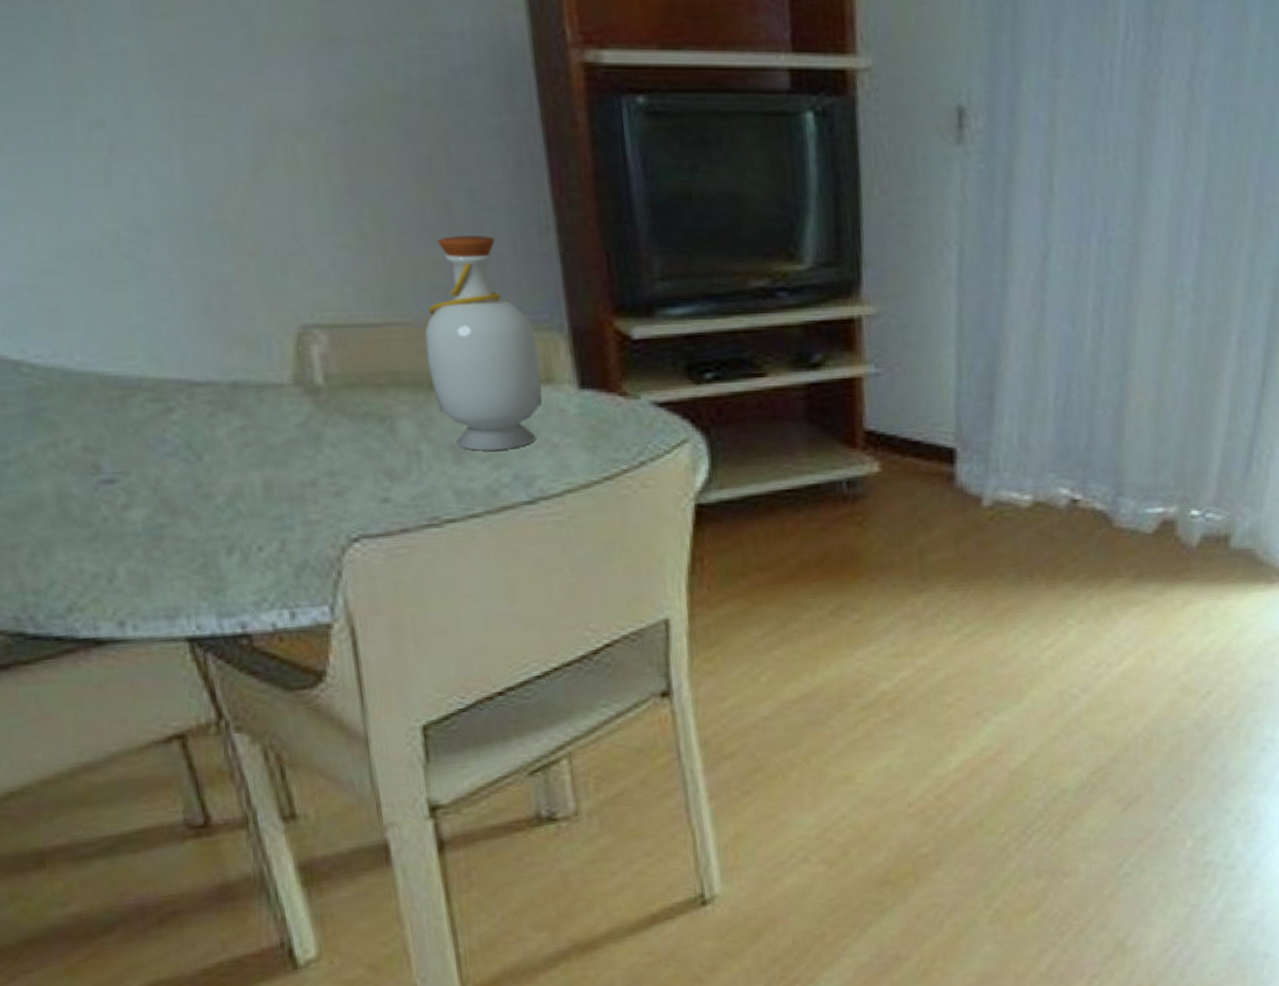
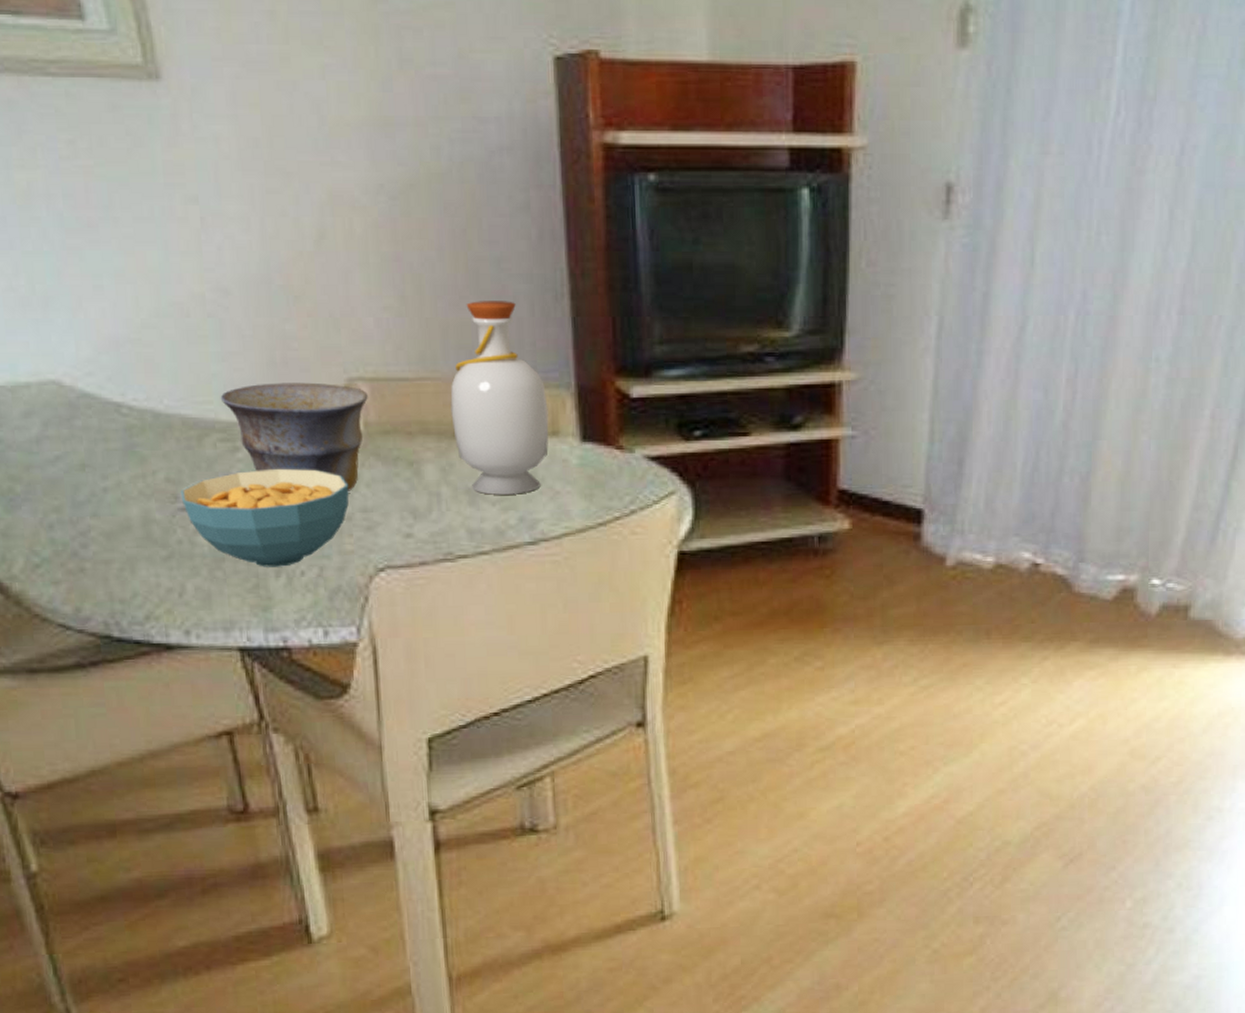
cereal bowl: none [102,430,311,544] -> present [180,468,349,567]
bowl: none [146,331,327,453] -> present [220,382,368,491]

